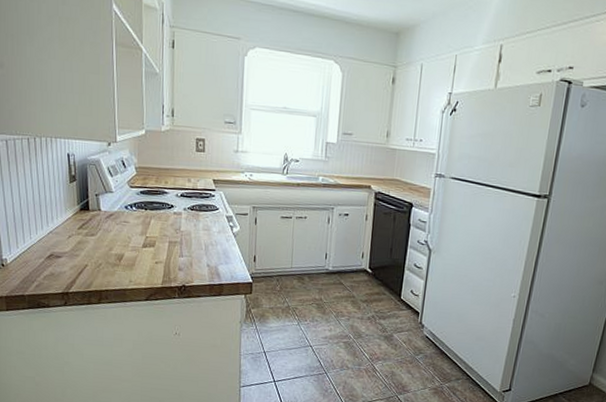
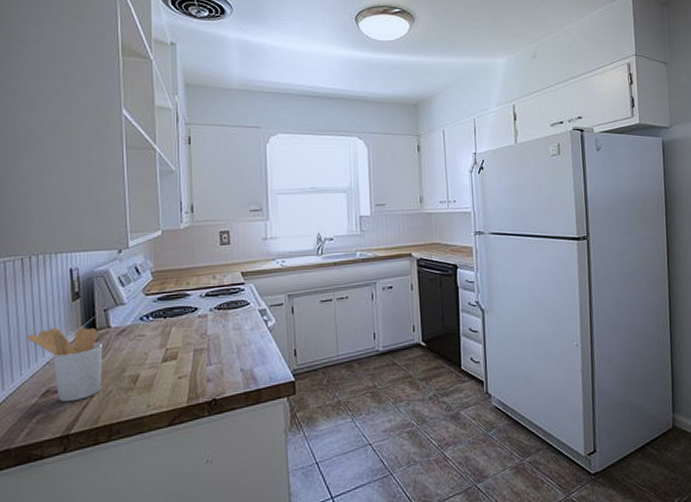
utensil holder: none [35,203,95,267] -> present [28,327,103,403]

